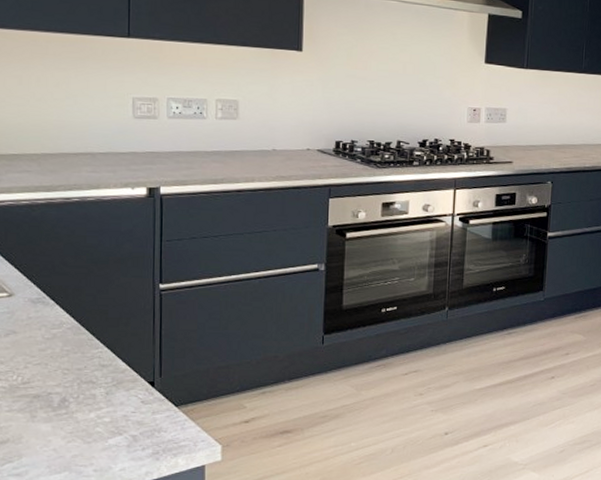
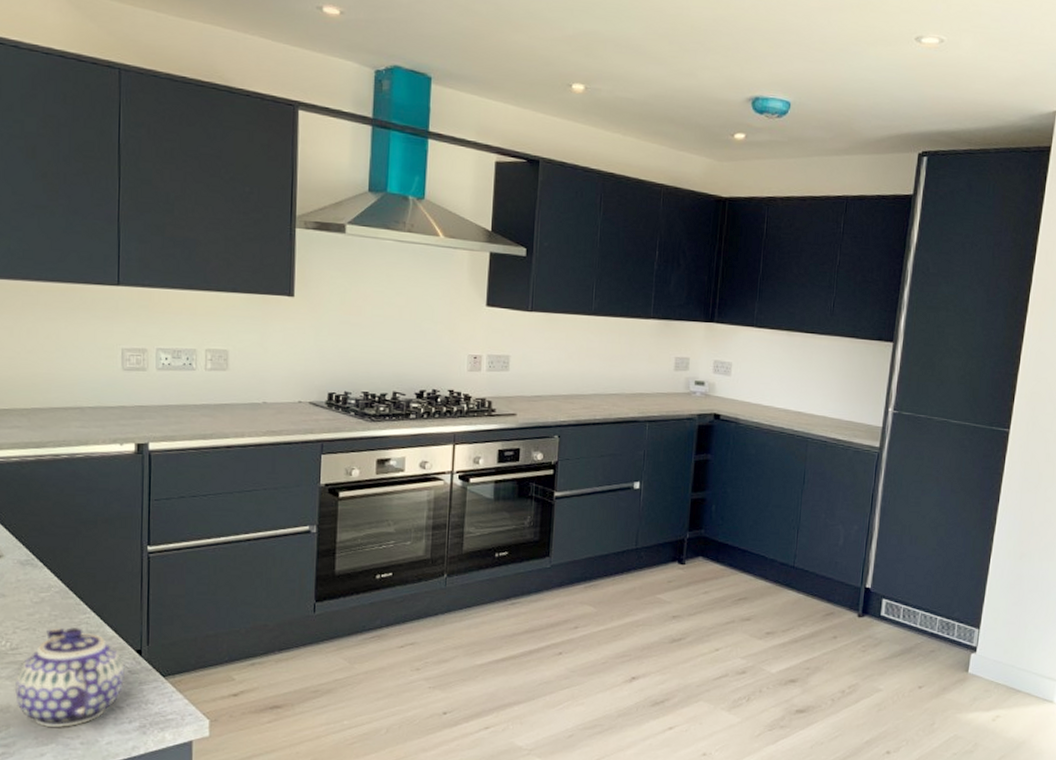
teapot: none [27,362,138,456] -> present [15,627,125,727]

